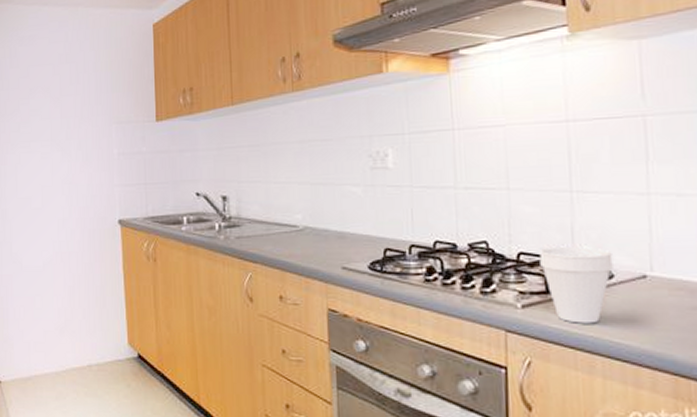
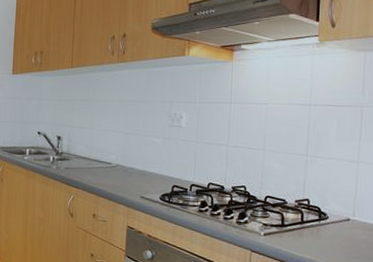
cup: present [539,247,613,324] -> none [280,194,329,250]

